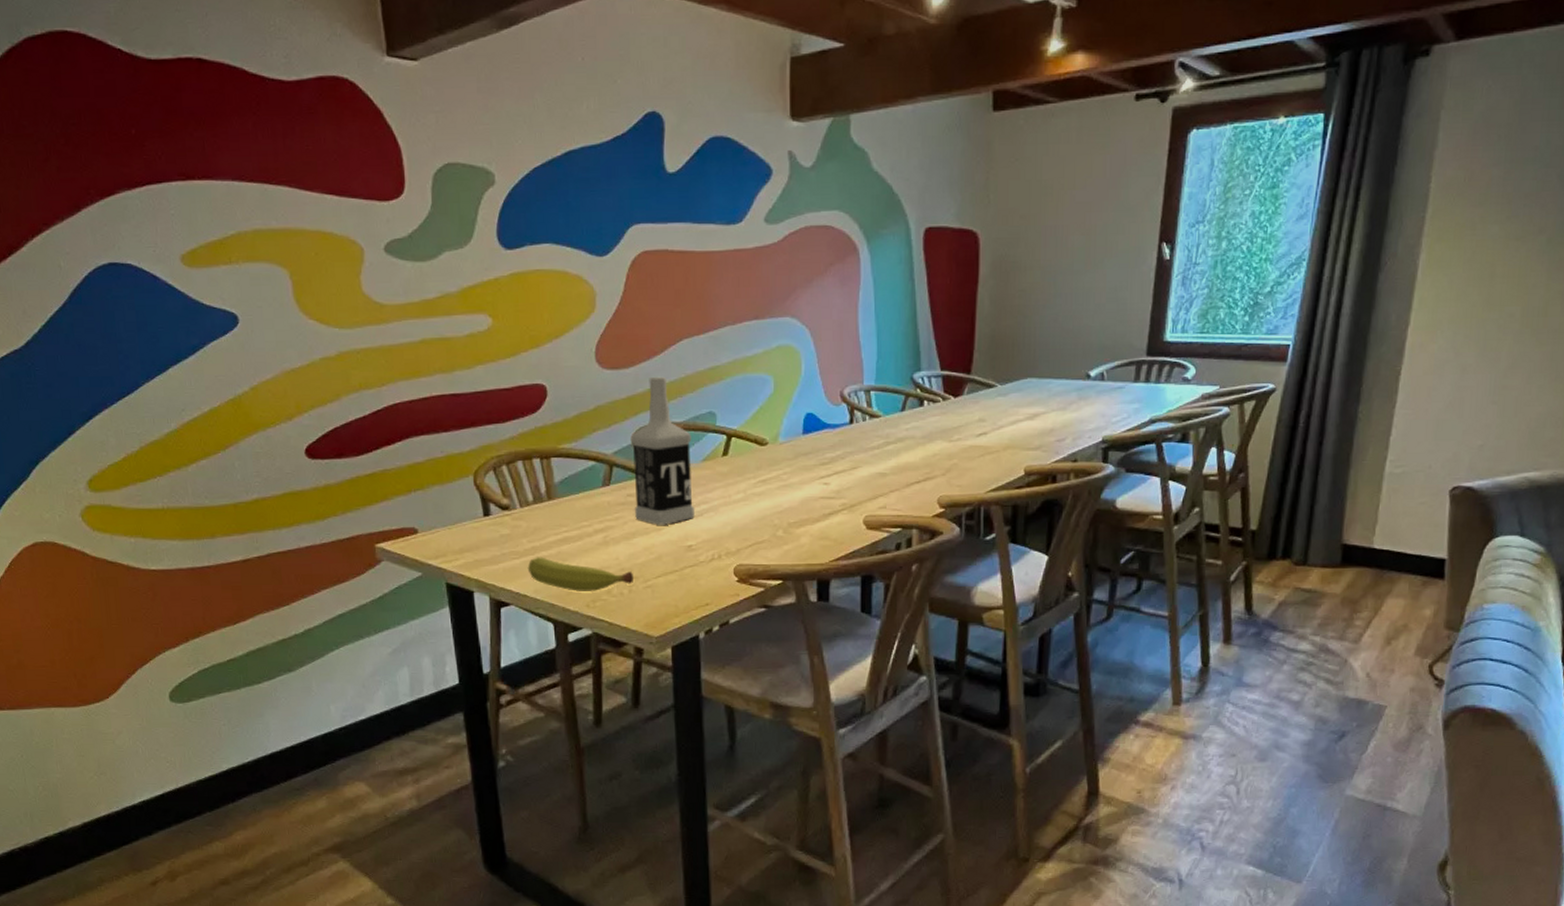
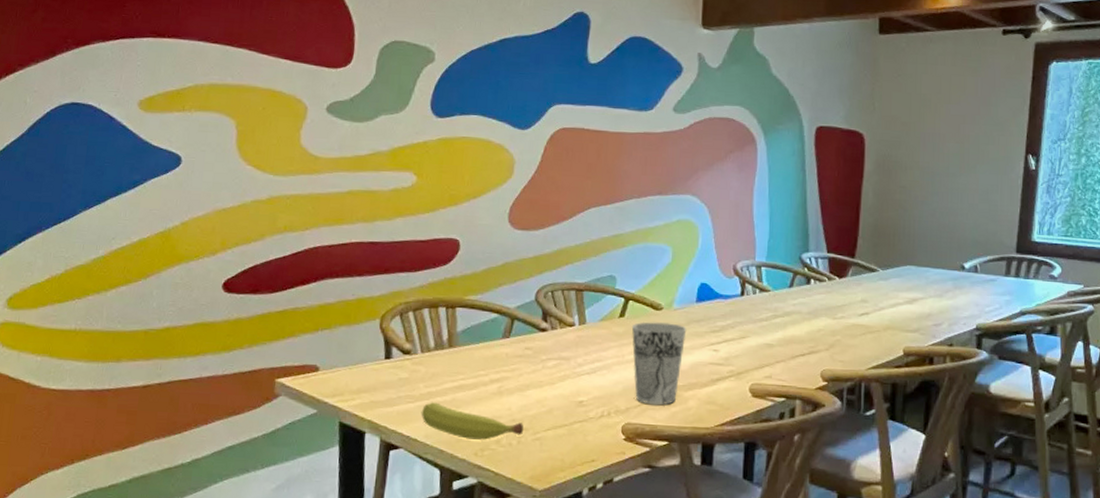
vodka: present [630,376,695,525] -> none [531,239,591,379]
cup: none [736,458,794,545] -> present [631,321,687,405]

